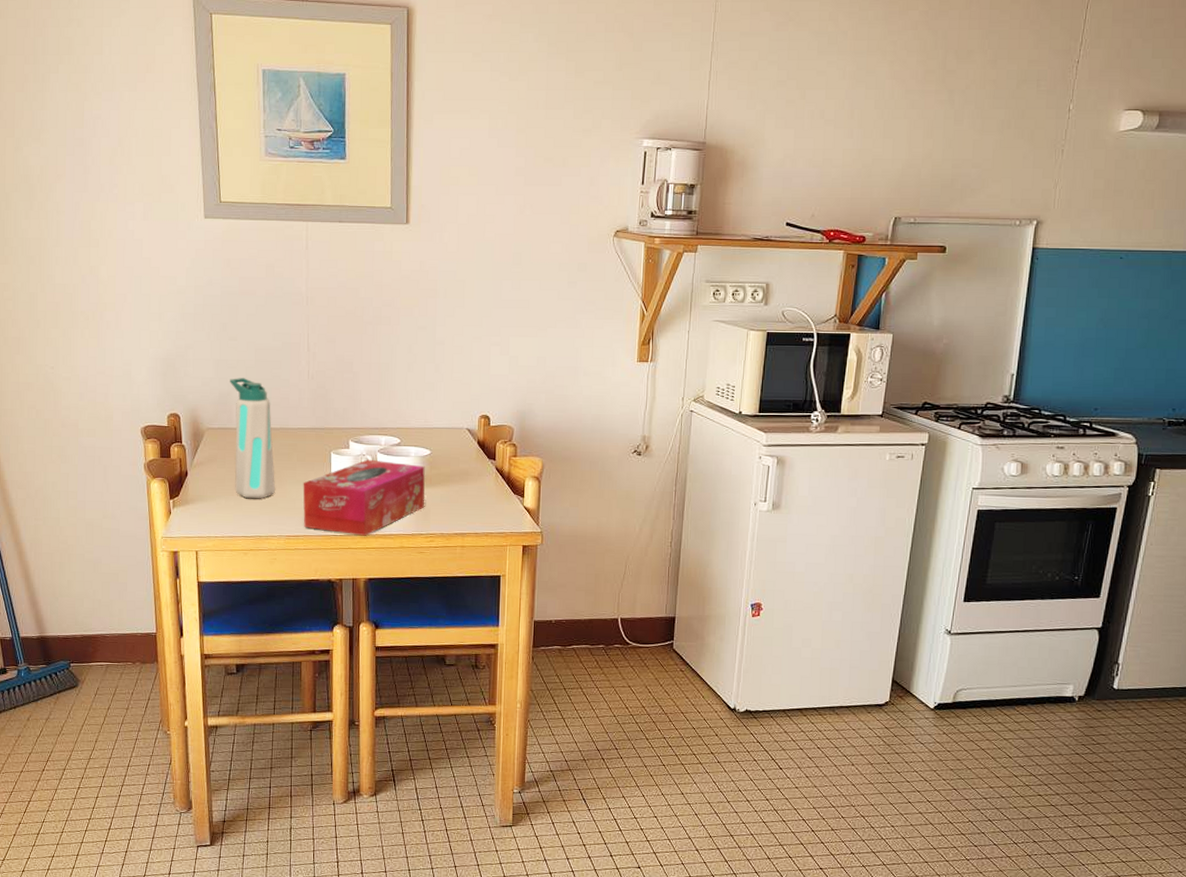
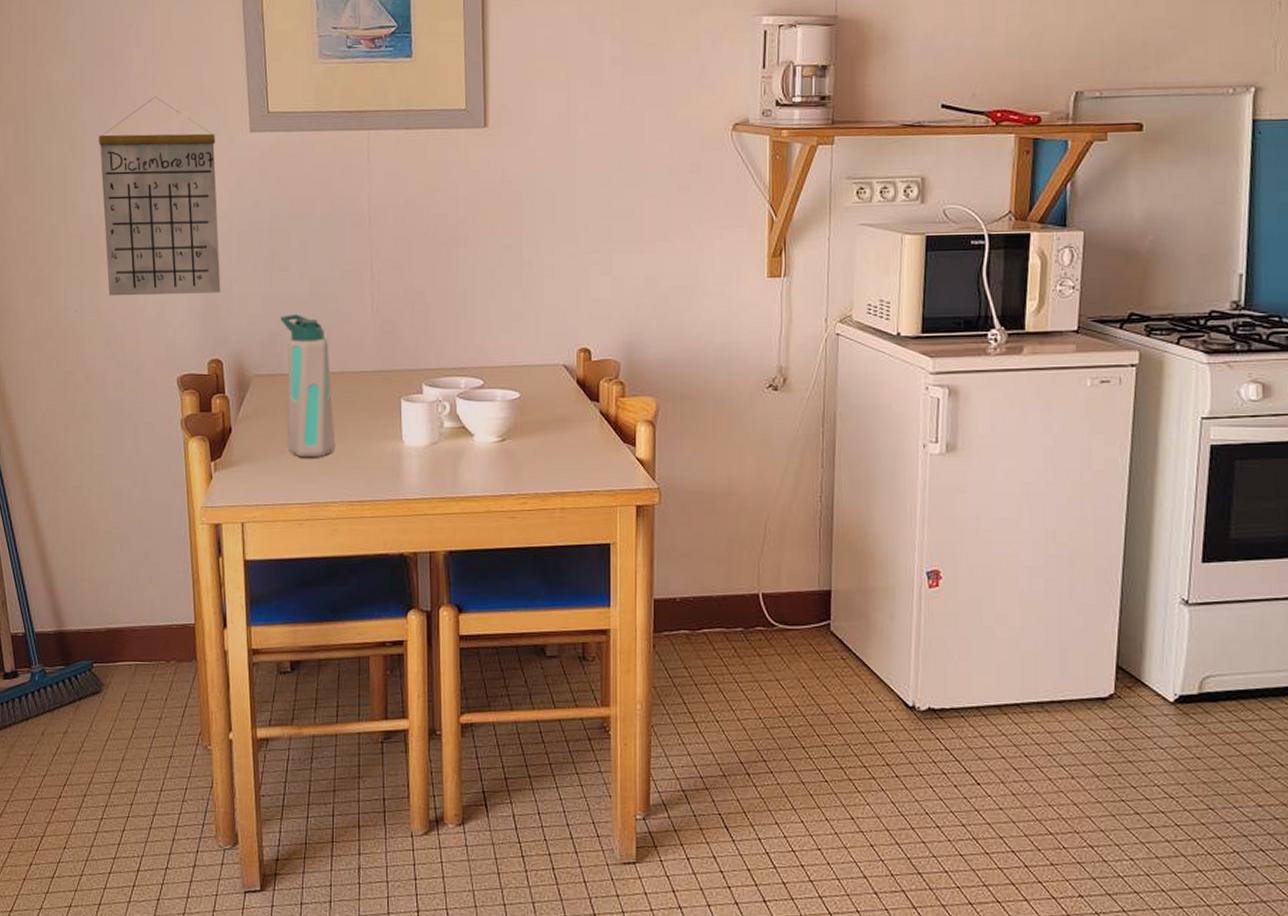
calendar: none [71,183,179,357] -> present [99,96,221,296]
tissue box: present [303,459,425,536] -> none [368,406,514,499]

